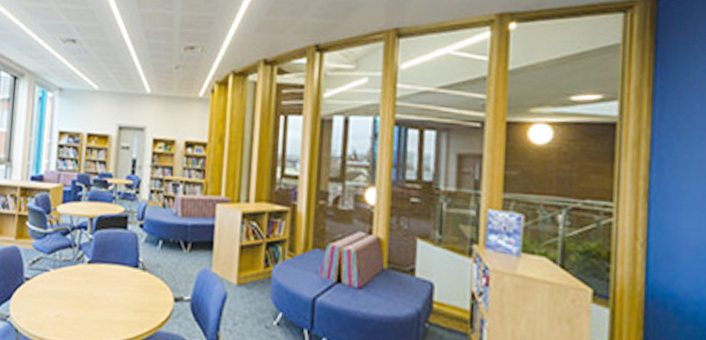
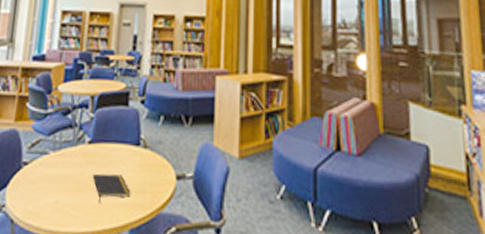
notepad: none [92,291,130,320] -> present [92,173,131,204]

